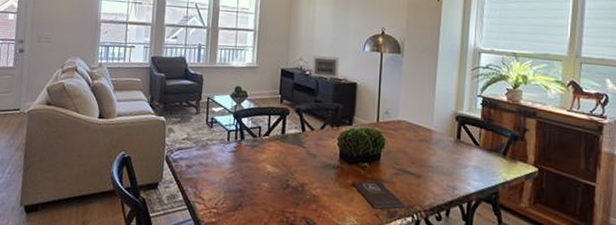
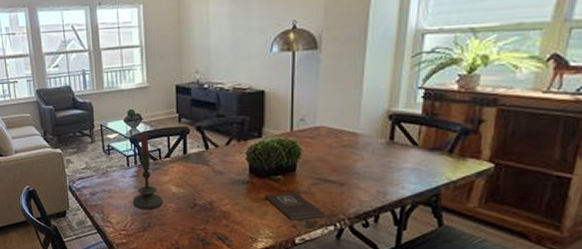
candle: none [227,108,258,188] -> present [132,132,164,210]
picture frame: present [311,56,340,79] -> none [210,64,243,90]

